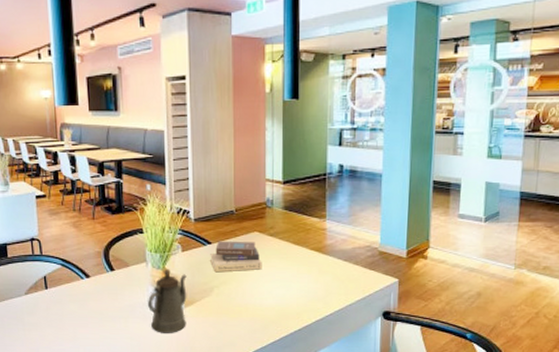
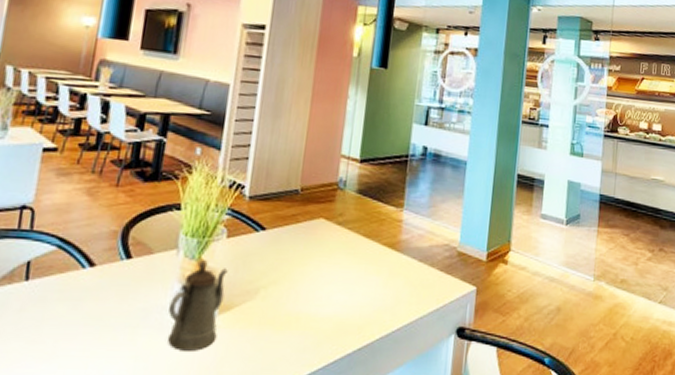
books: present [210,241,262,273] -> none [261,226,325,268]

